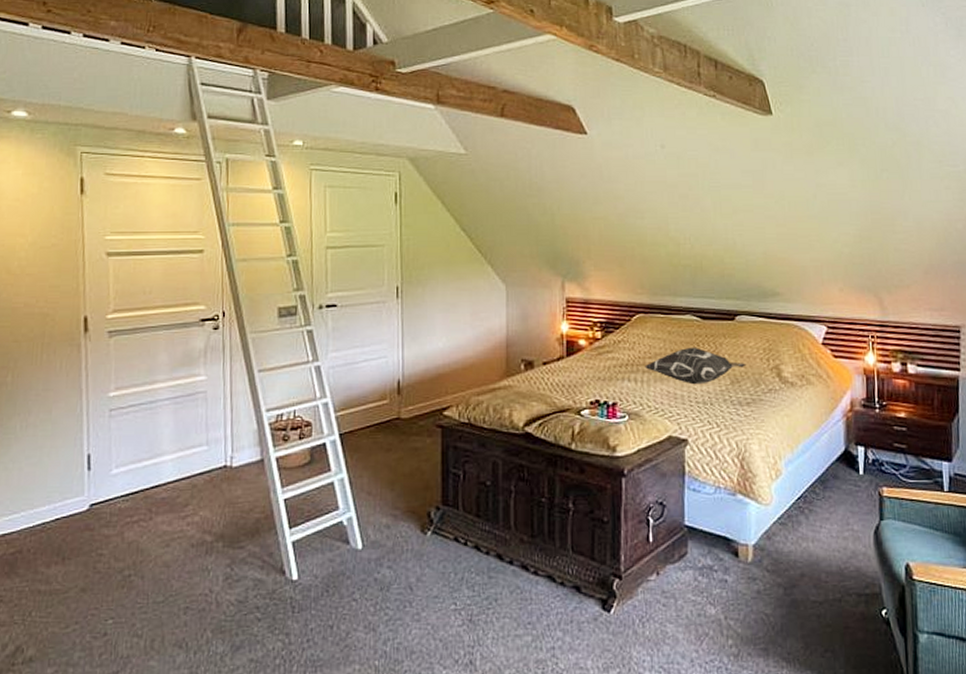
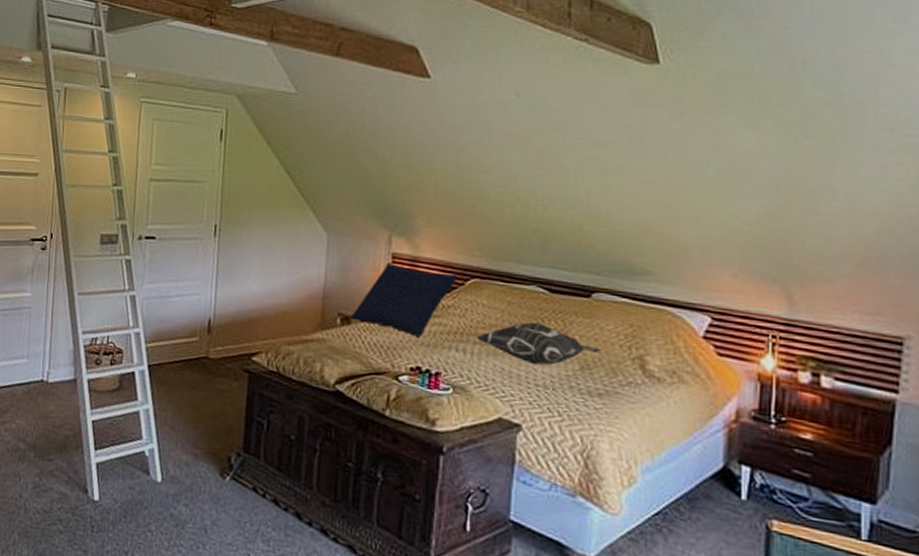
cushion: none [533,308,624,372] -> present [350,263,457,337]

